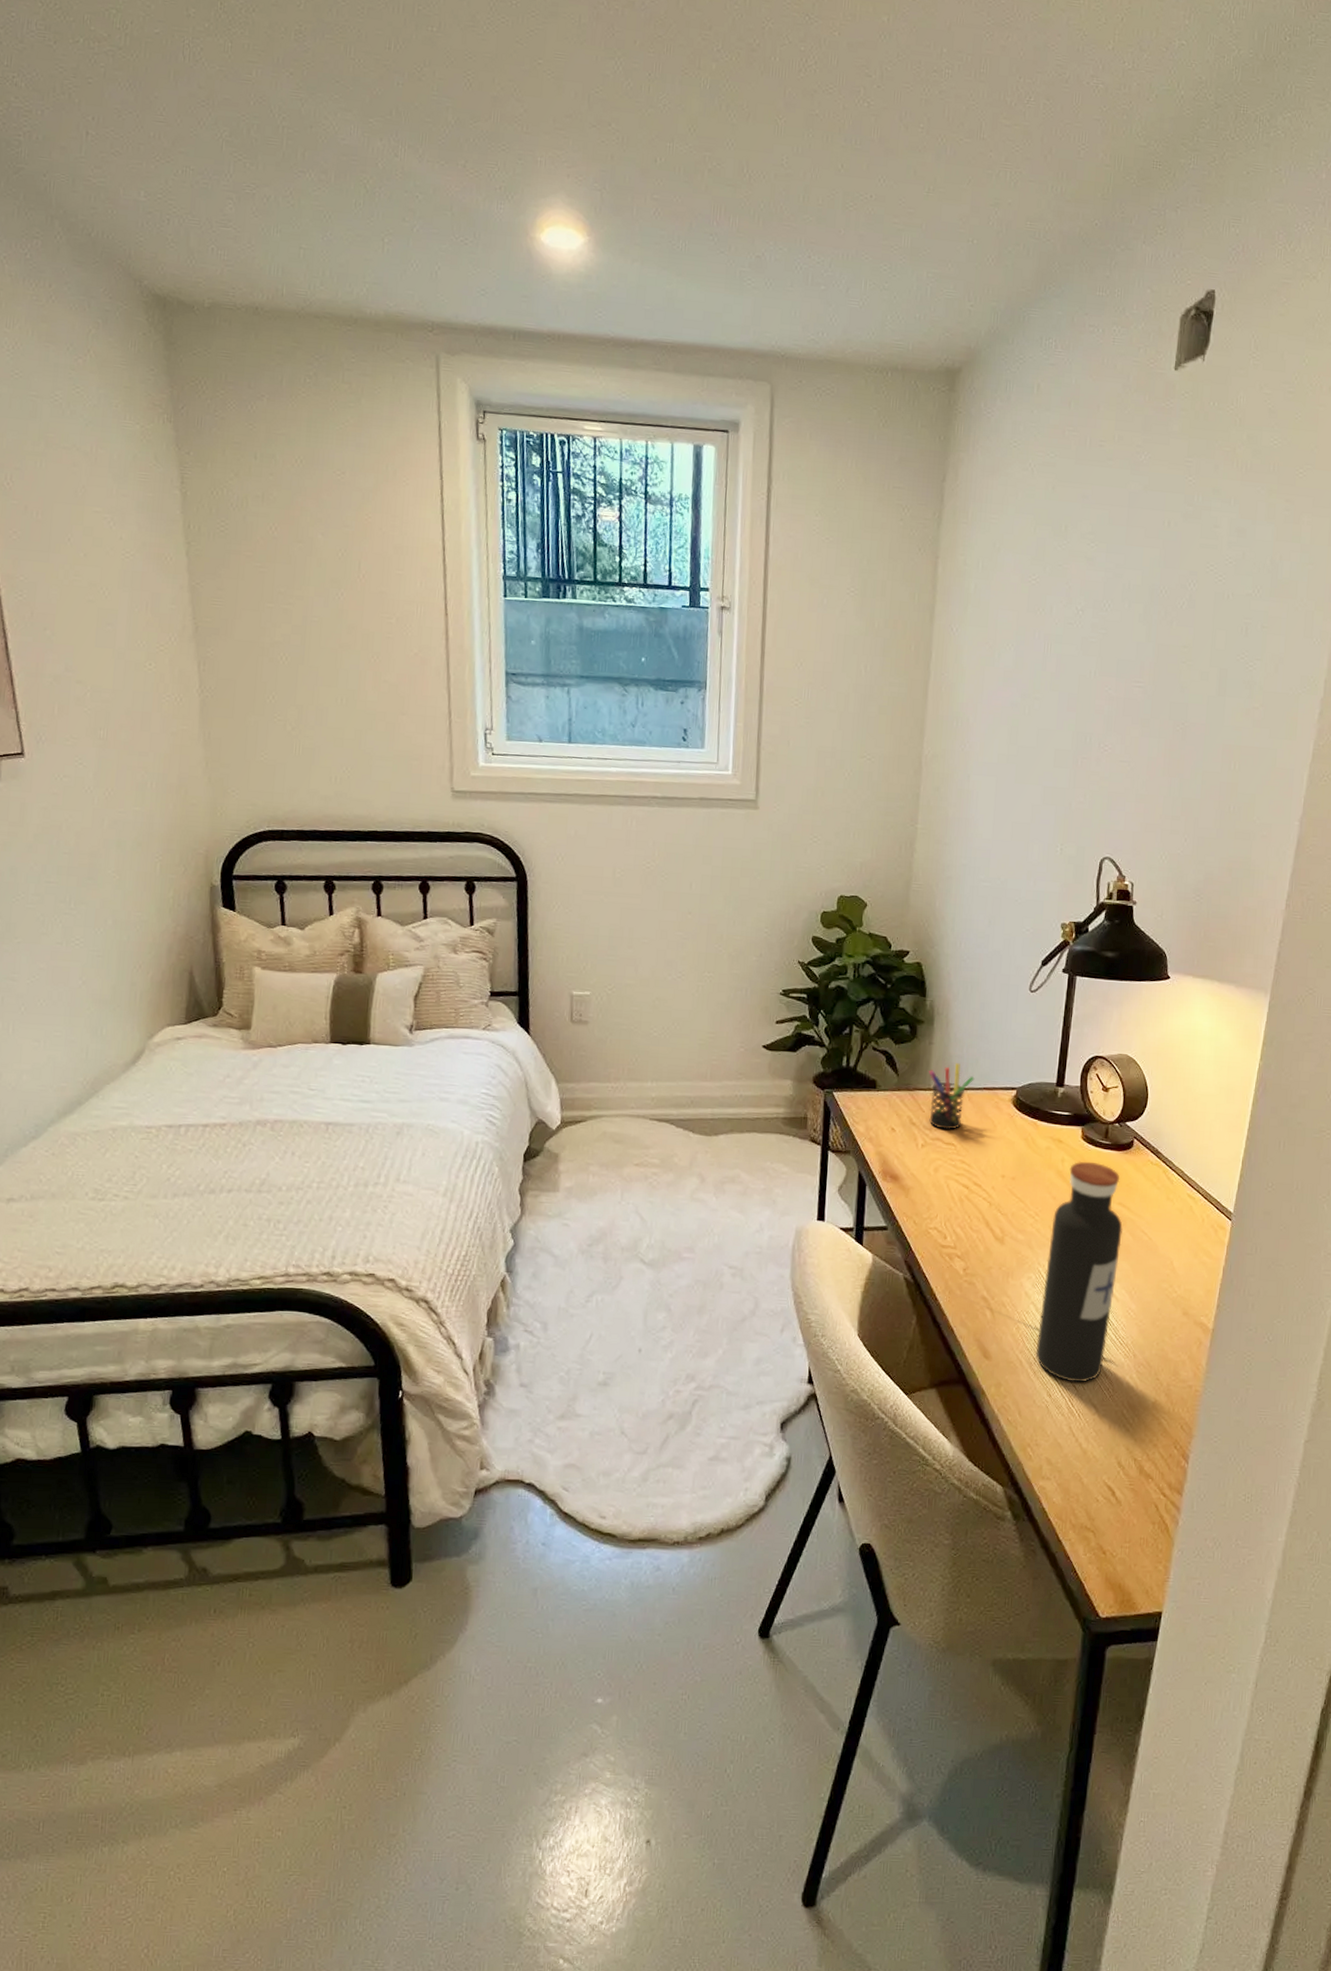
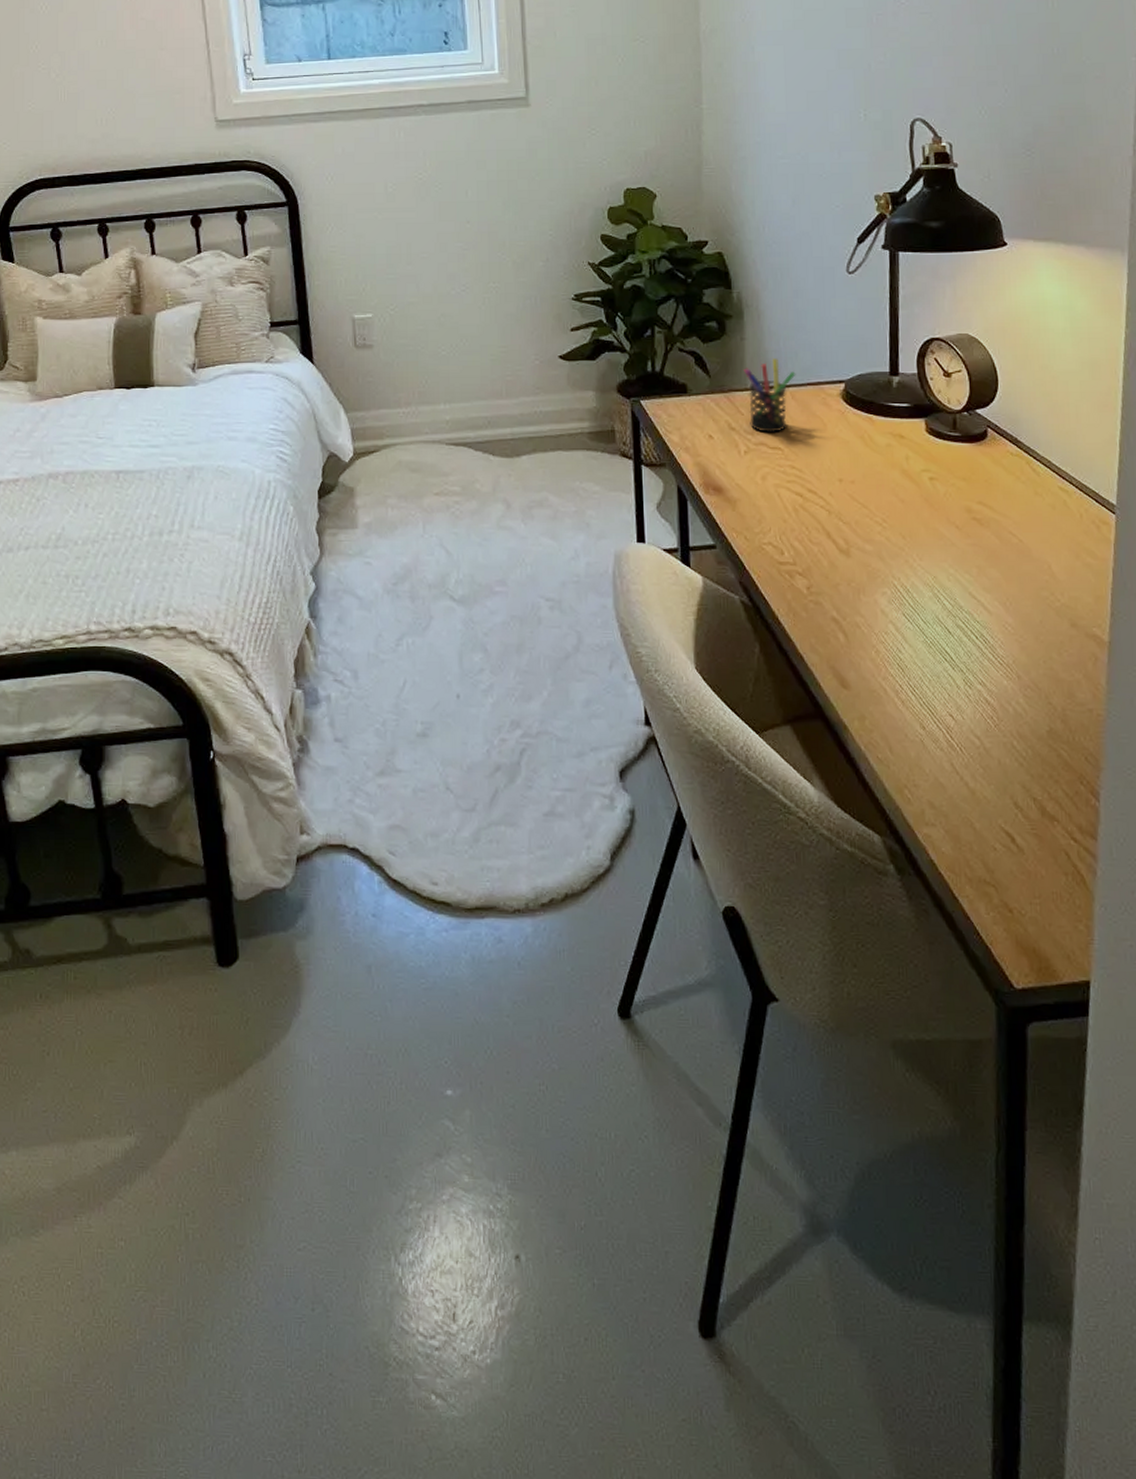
water bottle: present [1035,1161,1123,1383] -> none [900,457,987,711]

